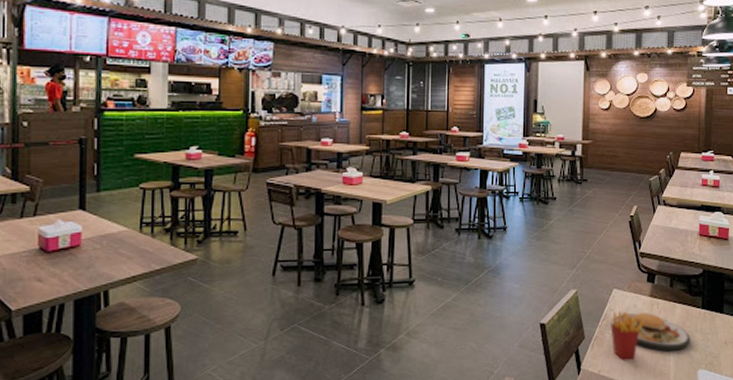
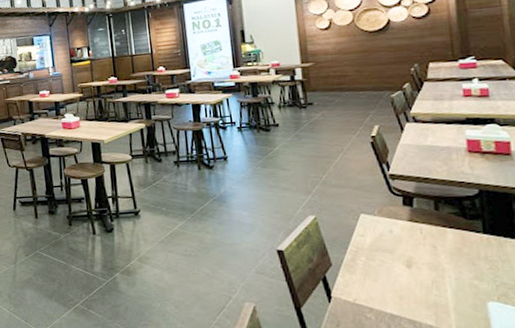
french fries: present [610,311,644,360] -> none [362,237,405,289]
burger: present [616,303,690,351] -> none [367,228,472,281]

